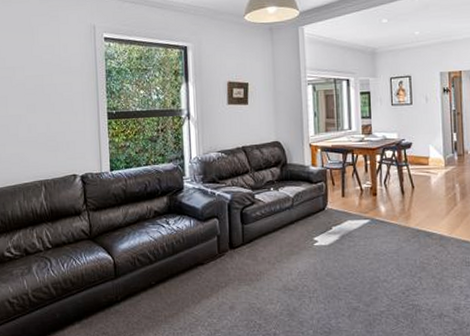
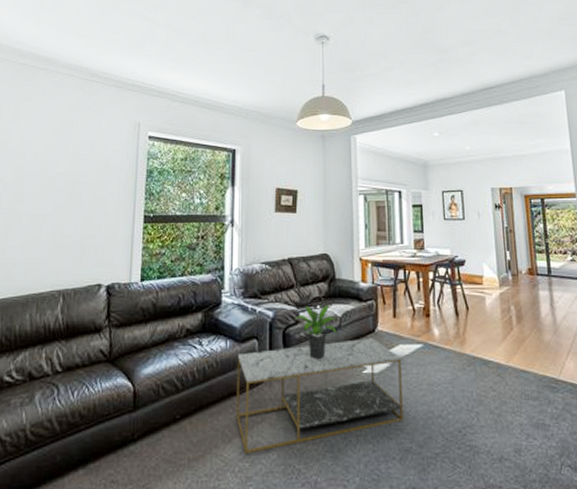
coffee table: none [200,215,352,312] -> present [236,337,404,454]
potted plant: none [251,187,290,235] -> present [295,305,337,360]

